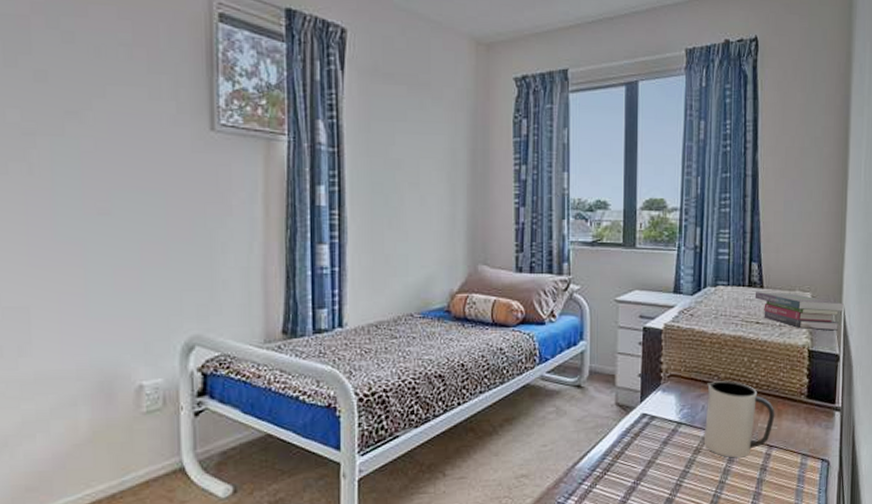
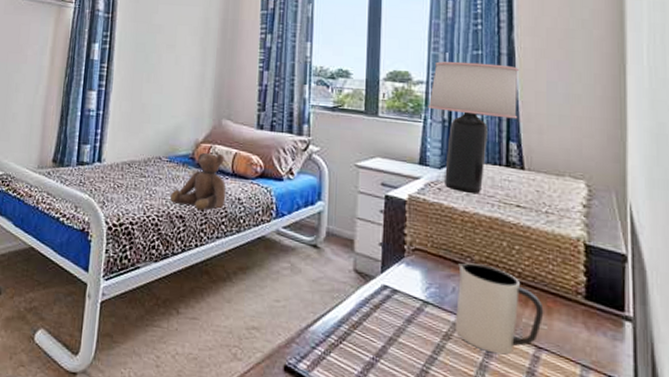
teddy bear: none [426,303,487,367] -> present [169,152,227,211]
table lamp: none [681,185,762,317] -> present [428,61,520,195]
books: present [754,292,844,331] -> none [514,173,629,227]

